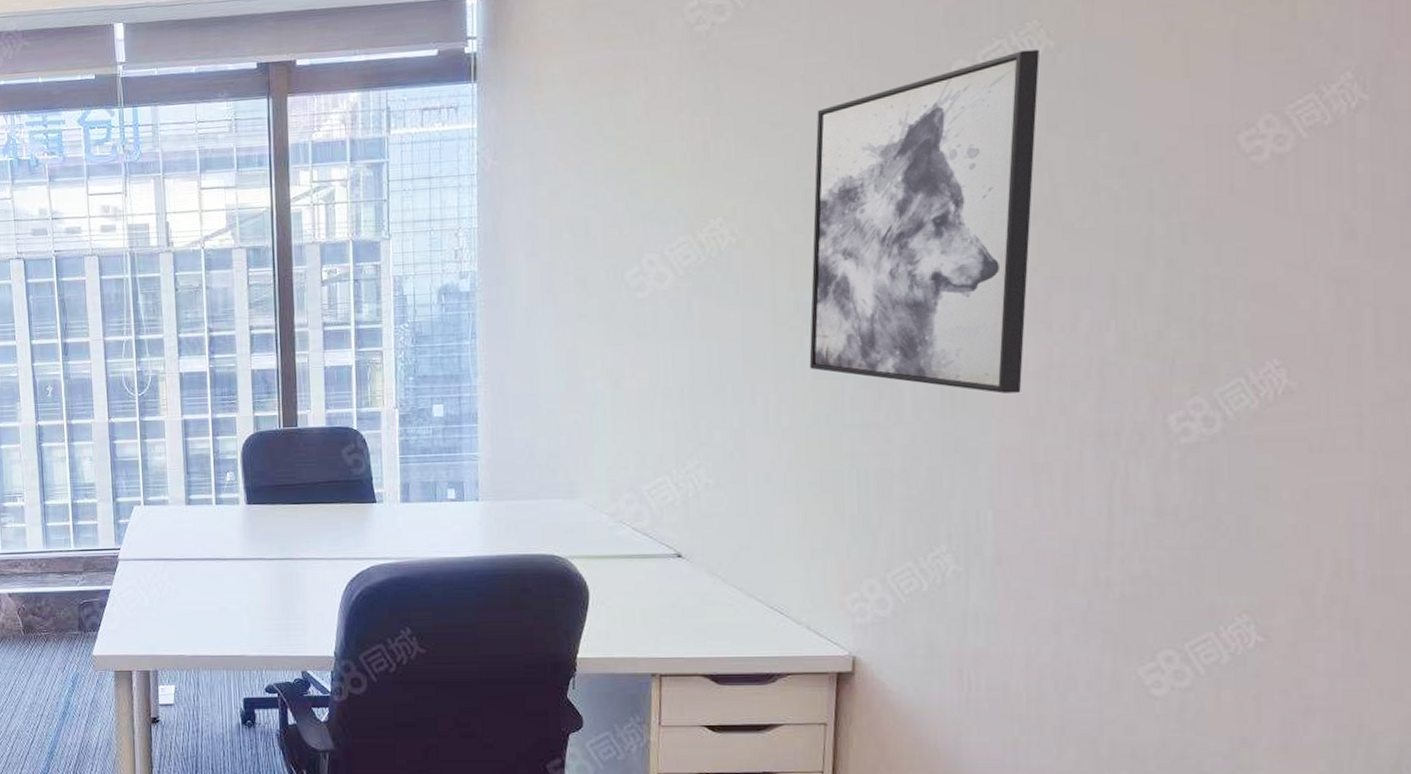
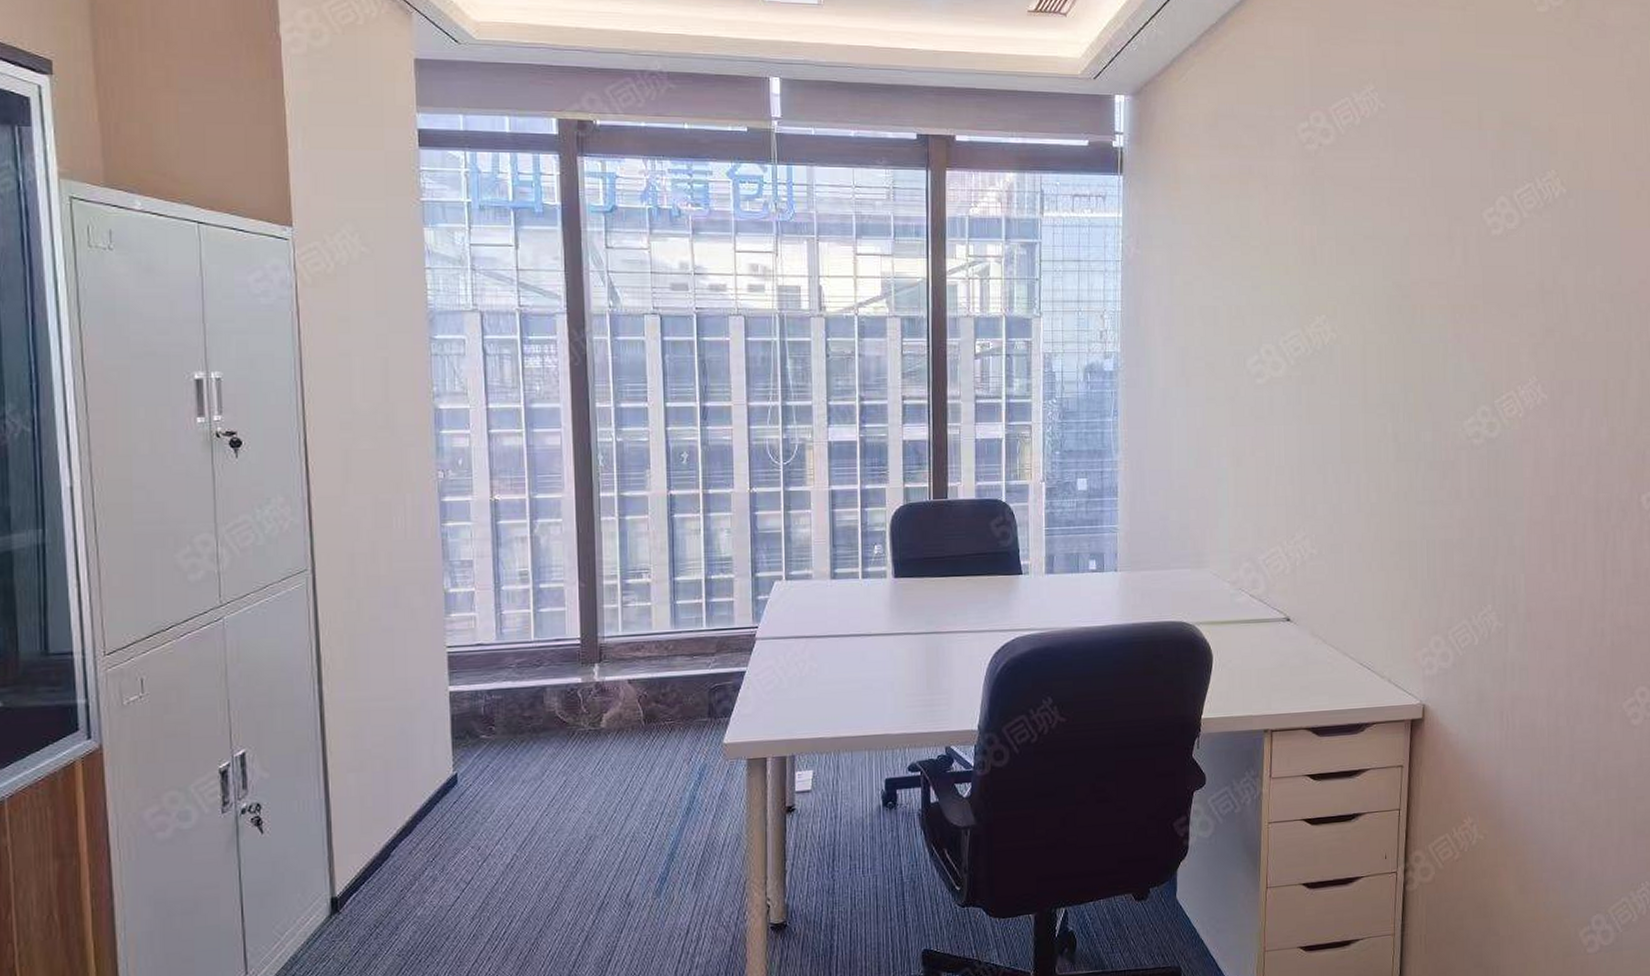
wall art: present [809,49,1039,394] -> none [1392,194,1556,476]

